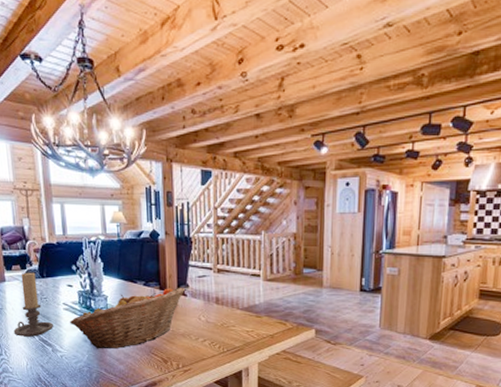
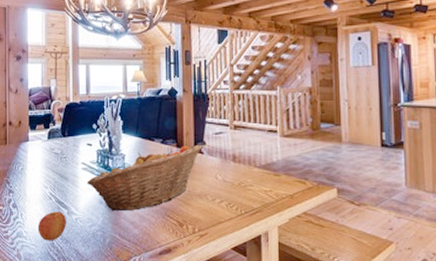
candle holder: present [13,272,54,337] -> none [31,131,72,198]
apple: none [23,349,52,376] -> present [38,211,66,241]

